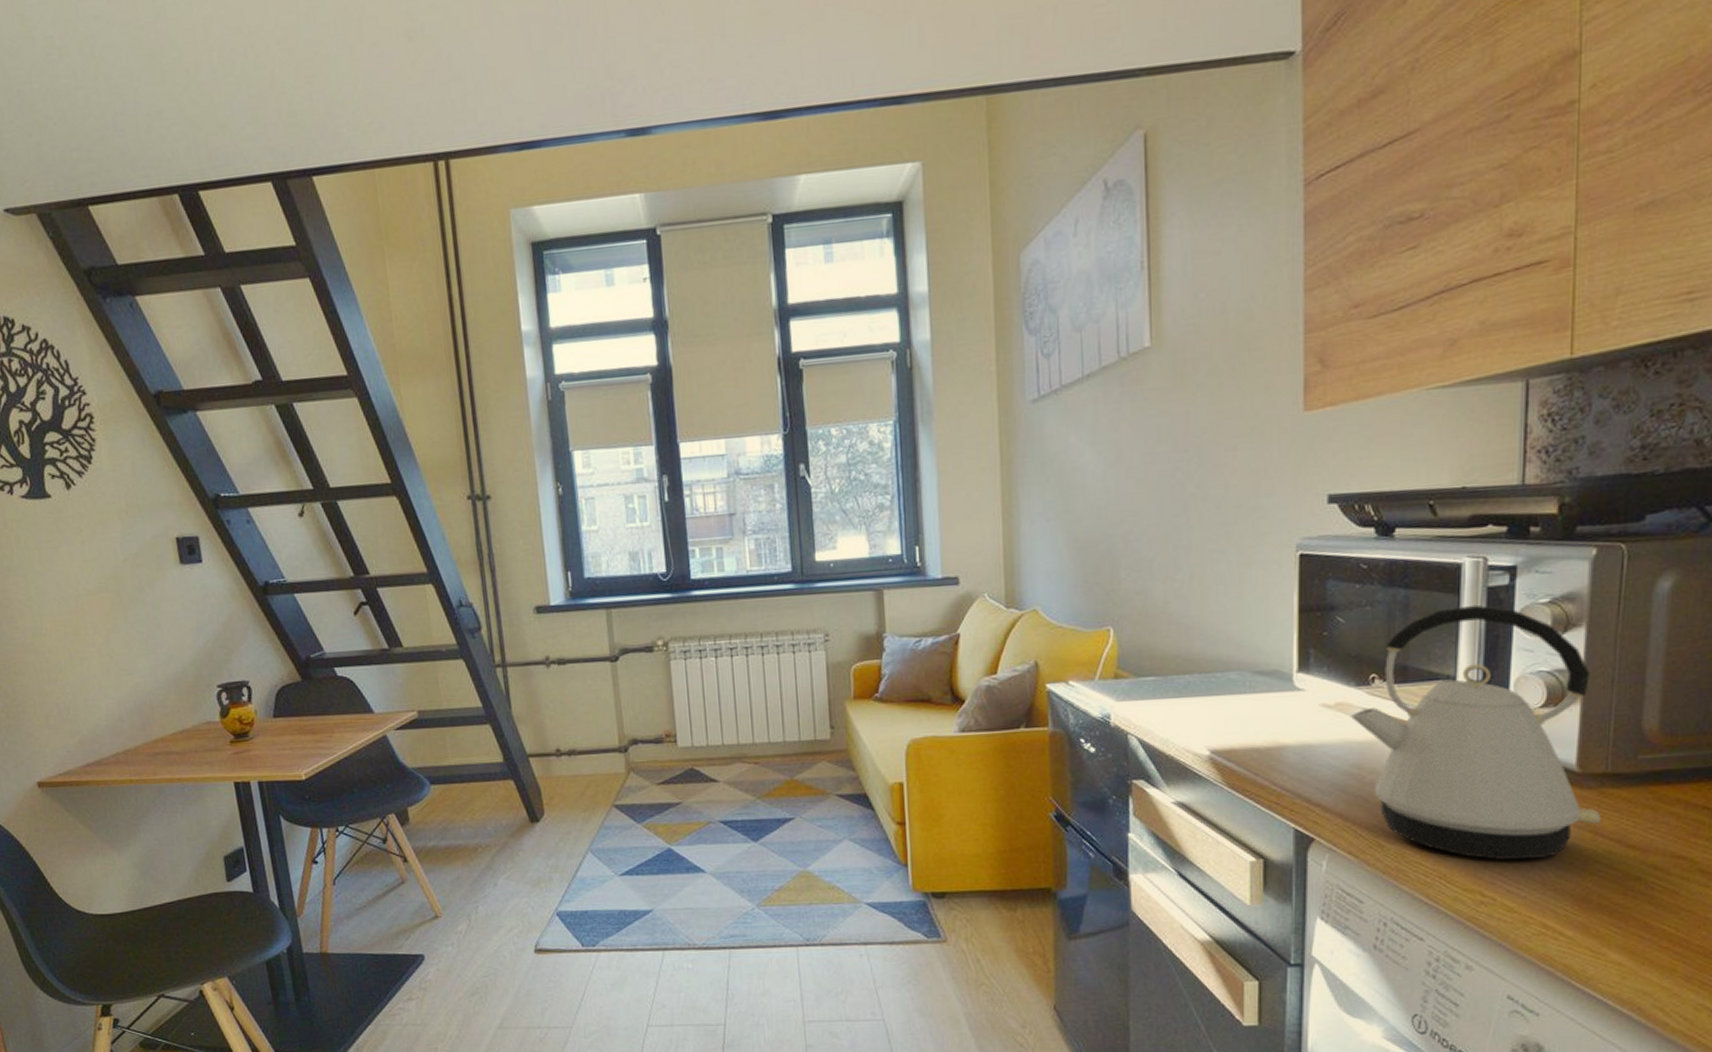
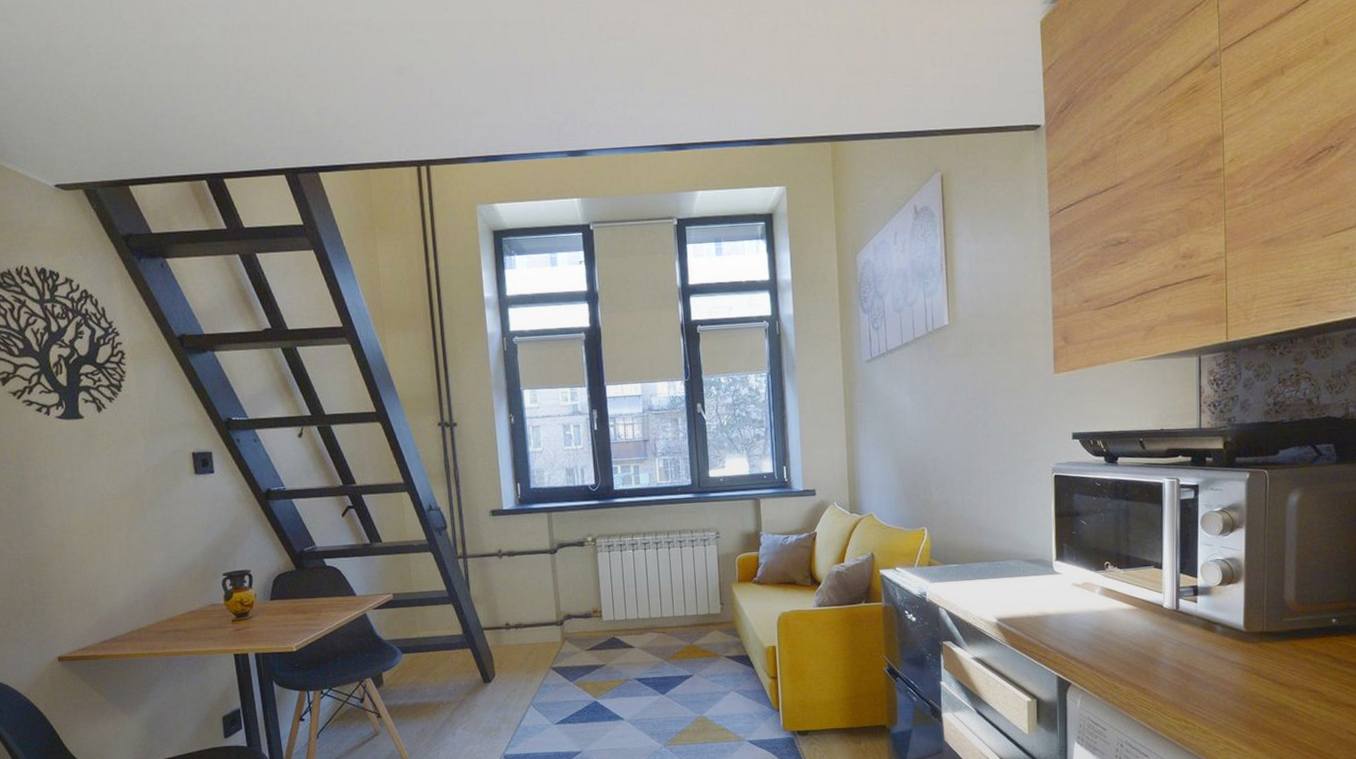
kettle: present [1350,604,1602,861] -> none [1092,512,1262,696]

